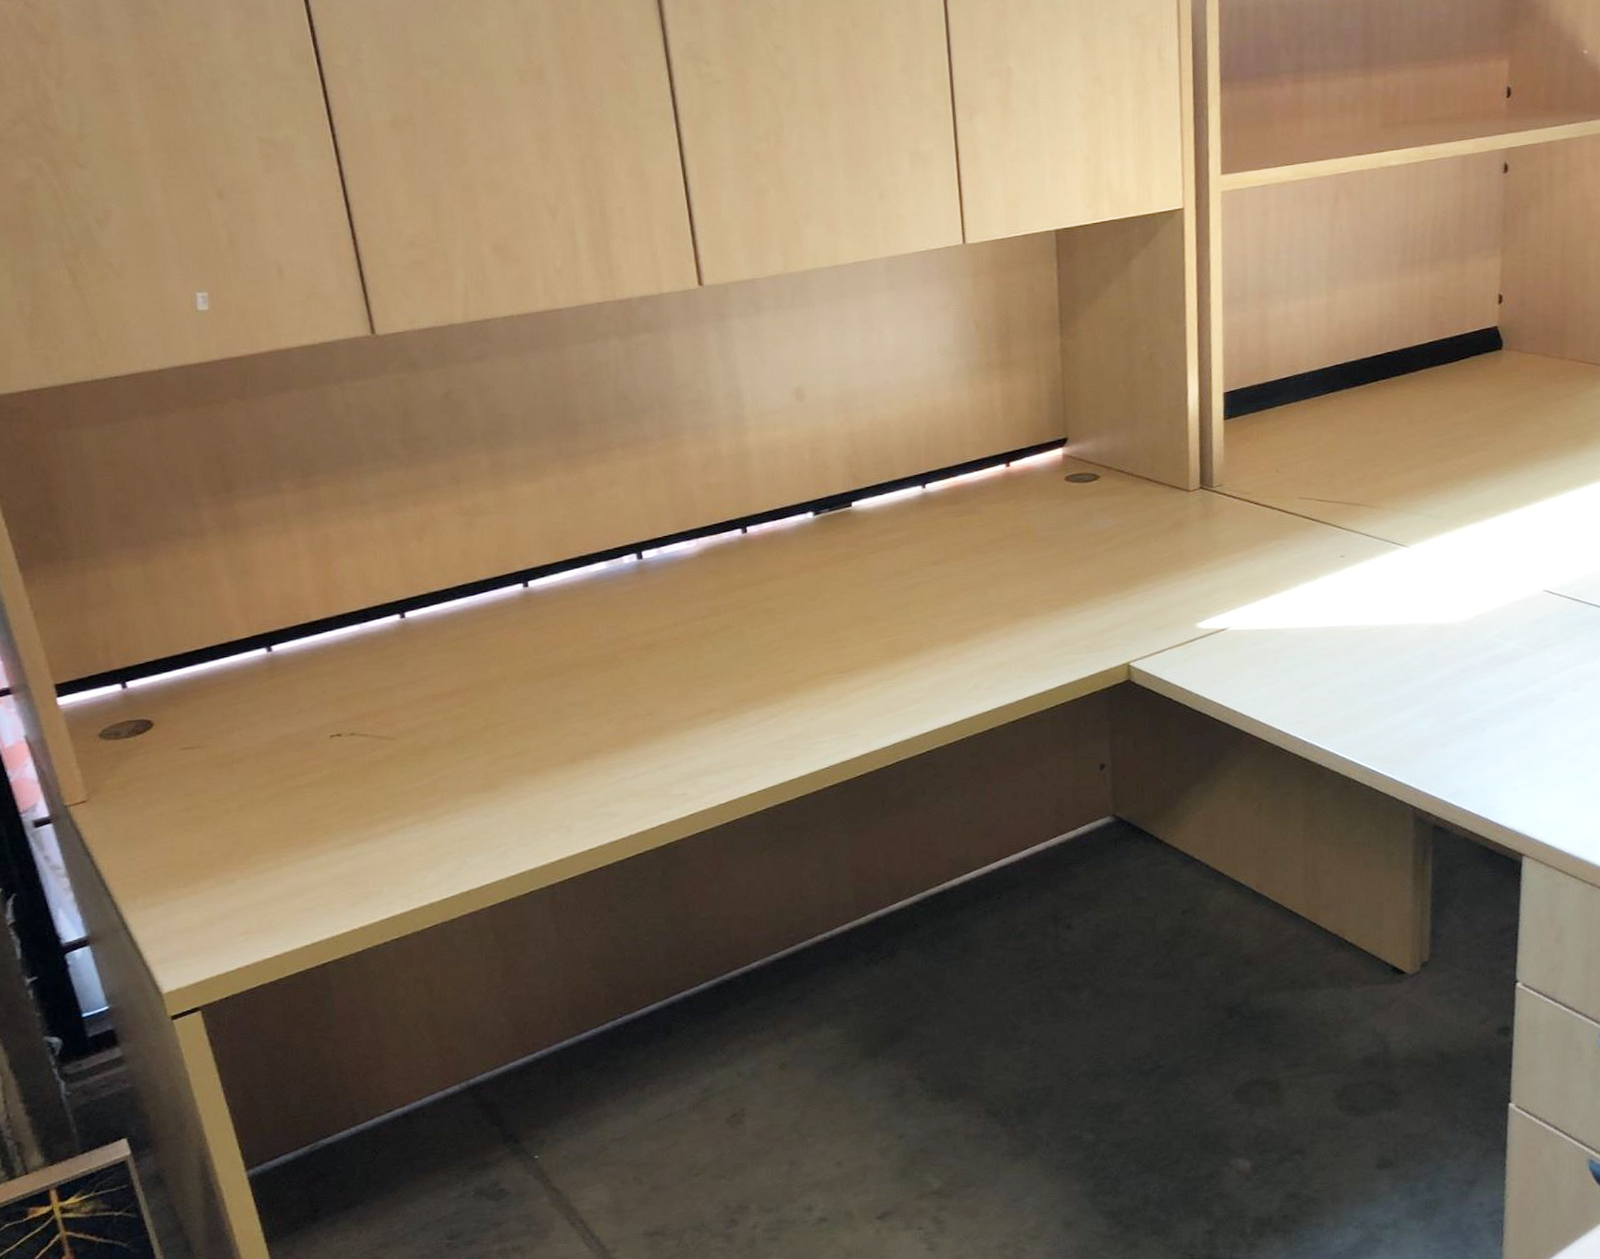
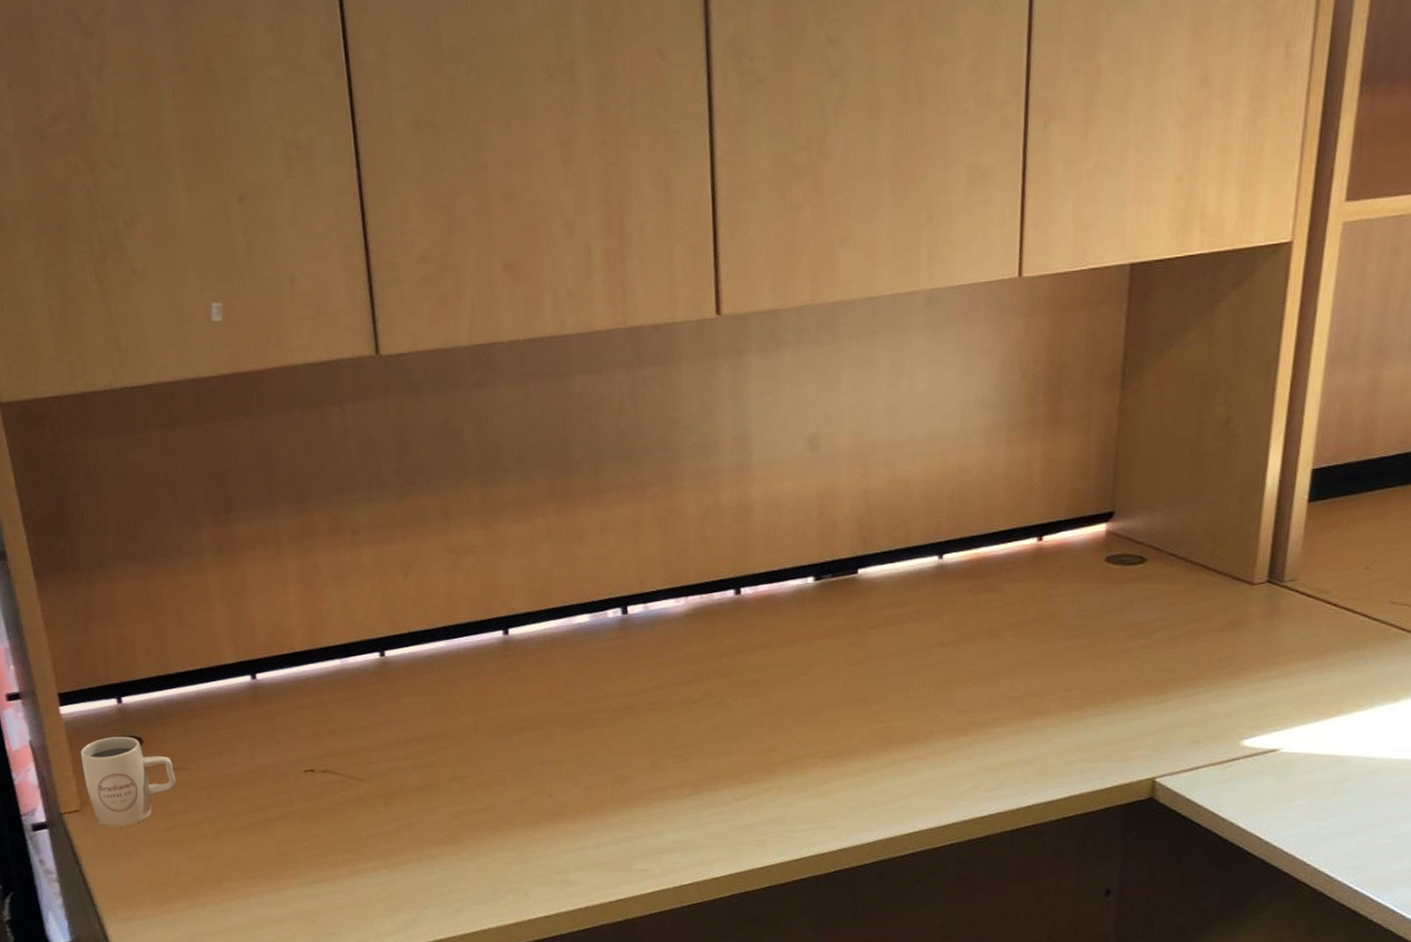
mug: none [84,720,193,814] -> present [81,736,176,828]

